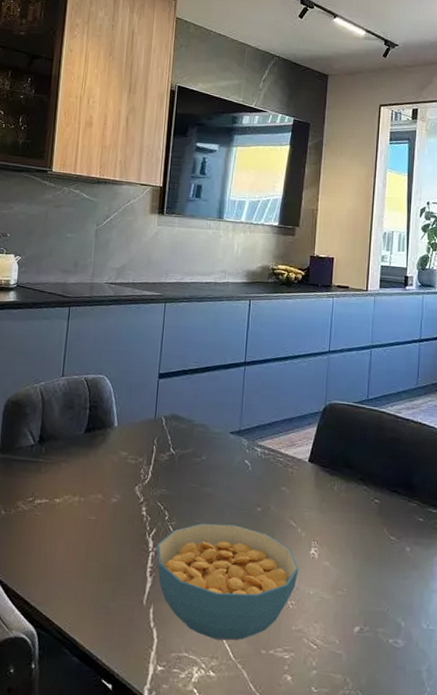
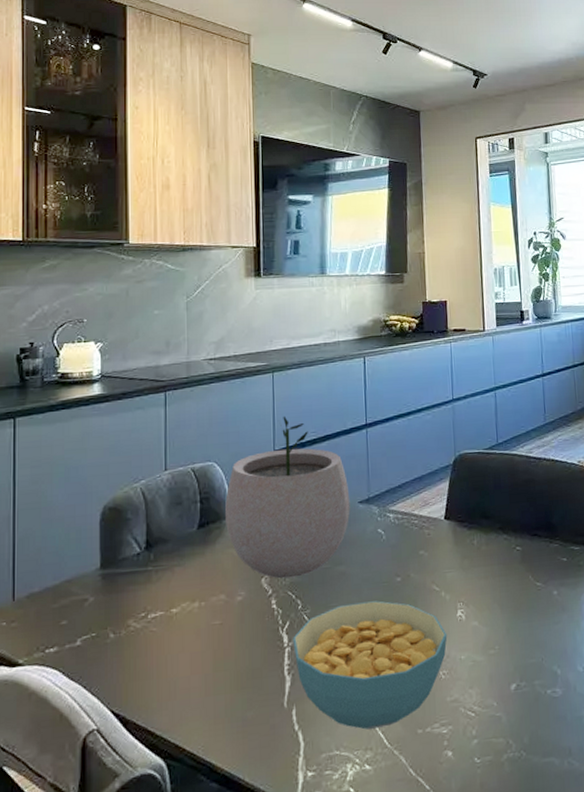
plant pot: none [109,343,223,491] -> present [224,416,350,579]

